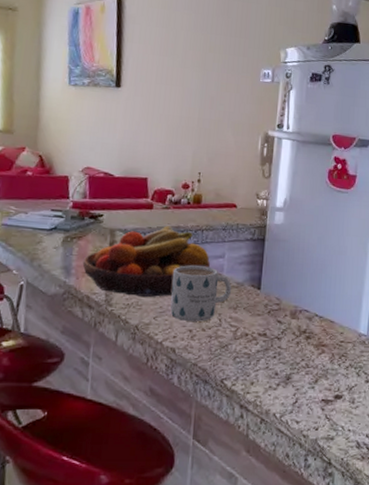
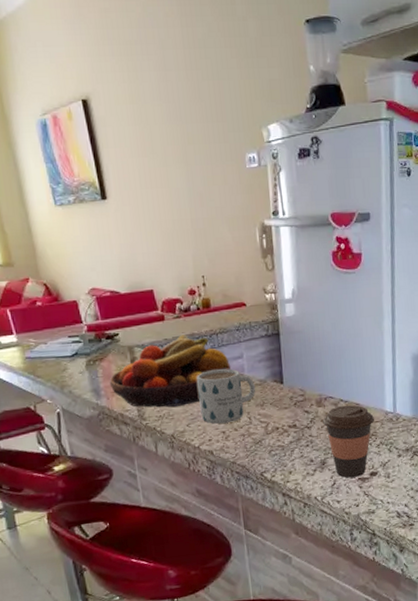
coffee cup: none [294,320,347,398] -> present [323,405,374,478]

